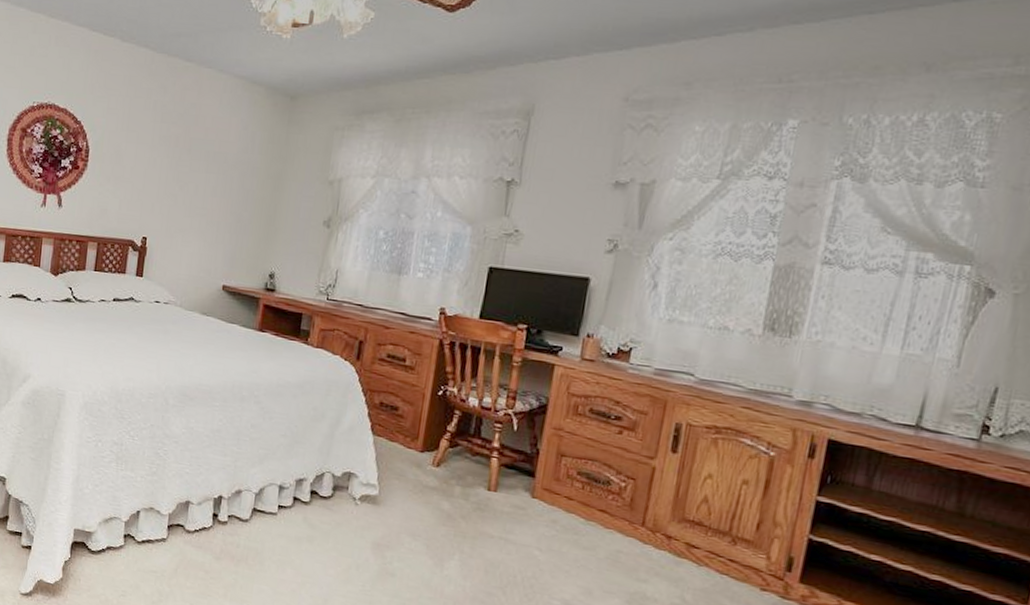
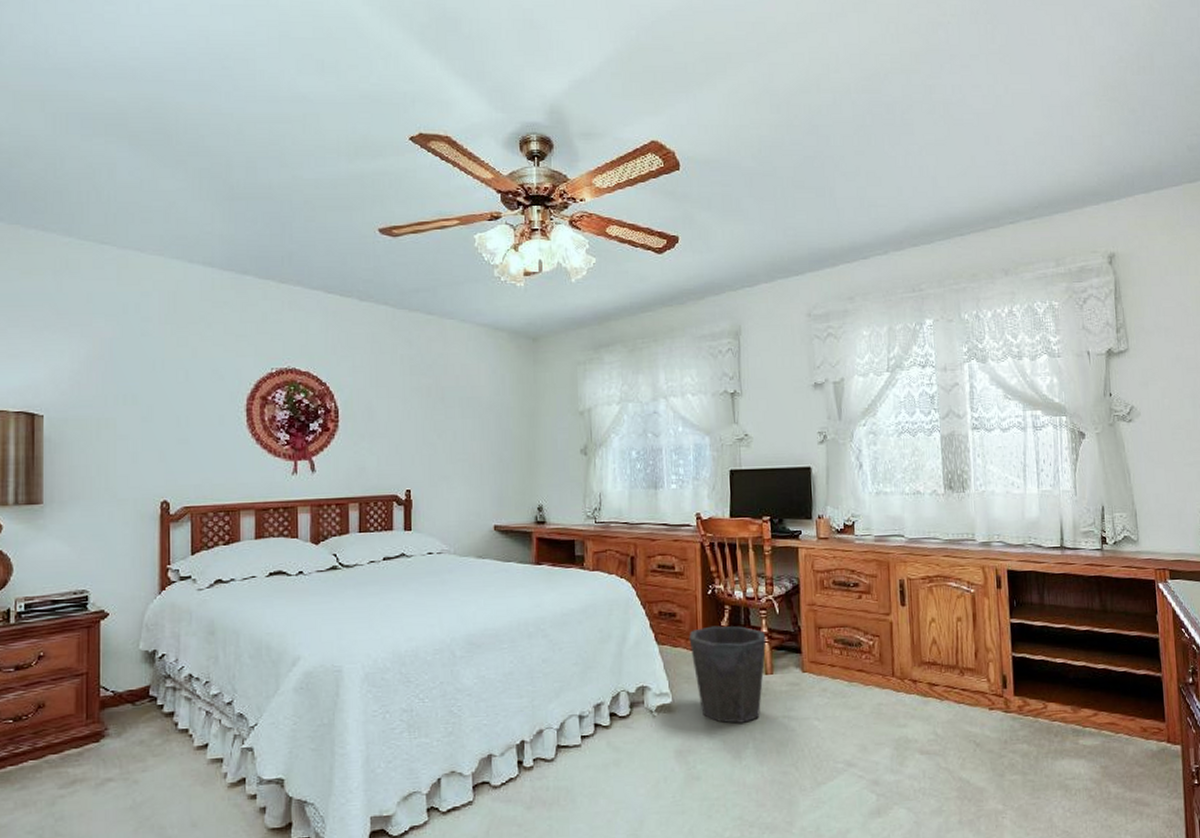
waste bin: none [407,427,497,534] -> present [689,625,767,724]

